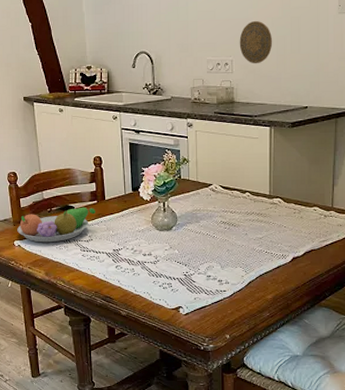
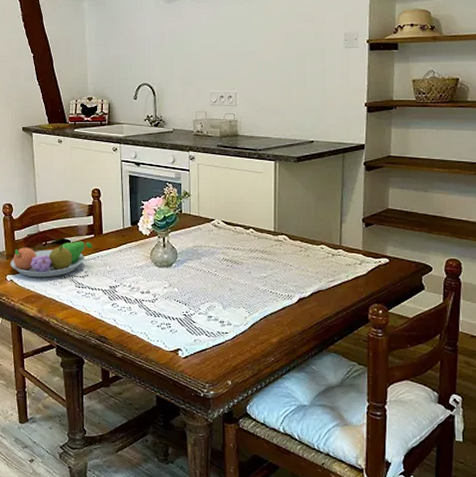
decorative plate: present [239,20,273,64] -> none [243,53,278,98]

